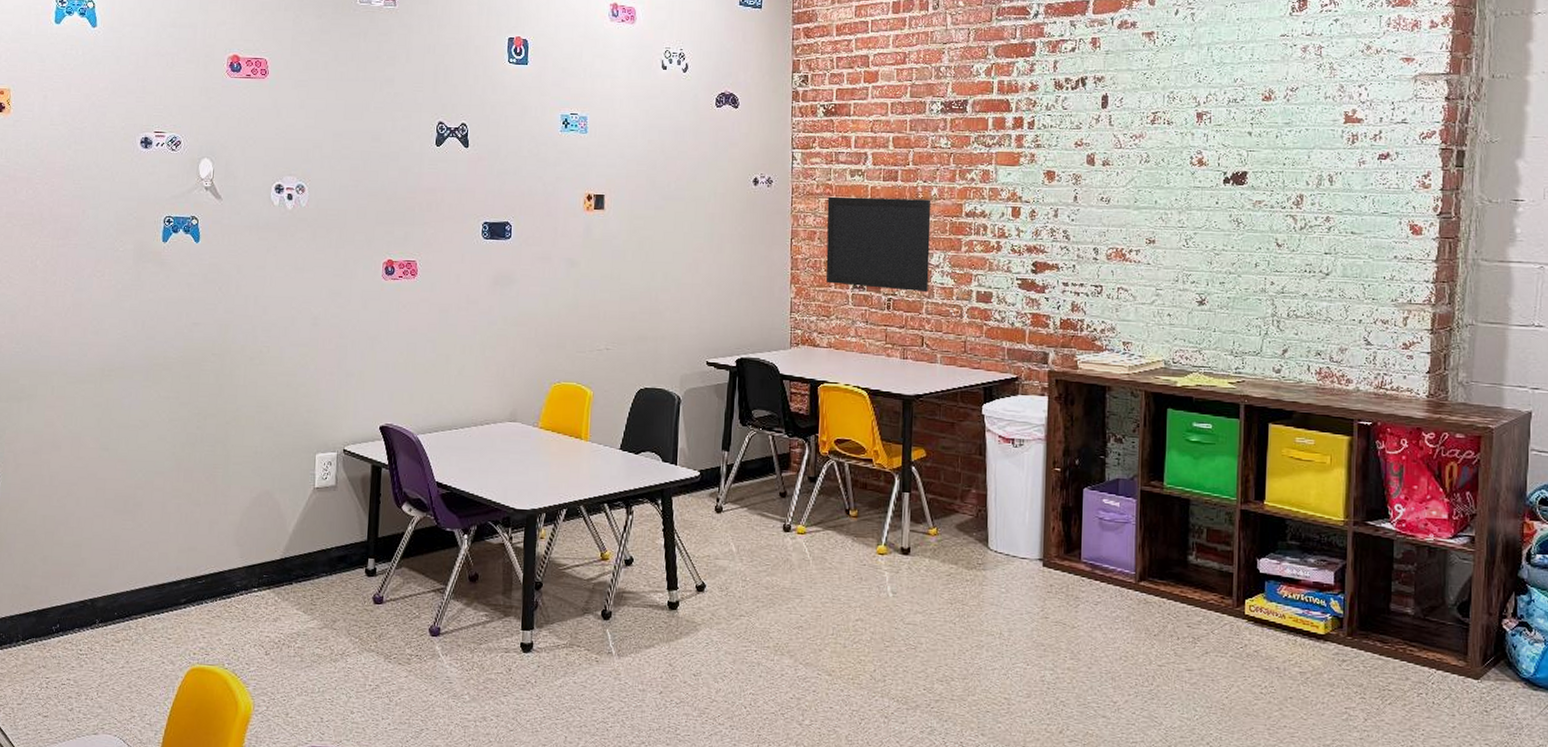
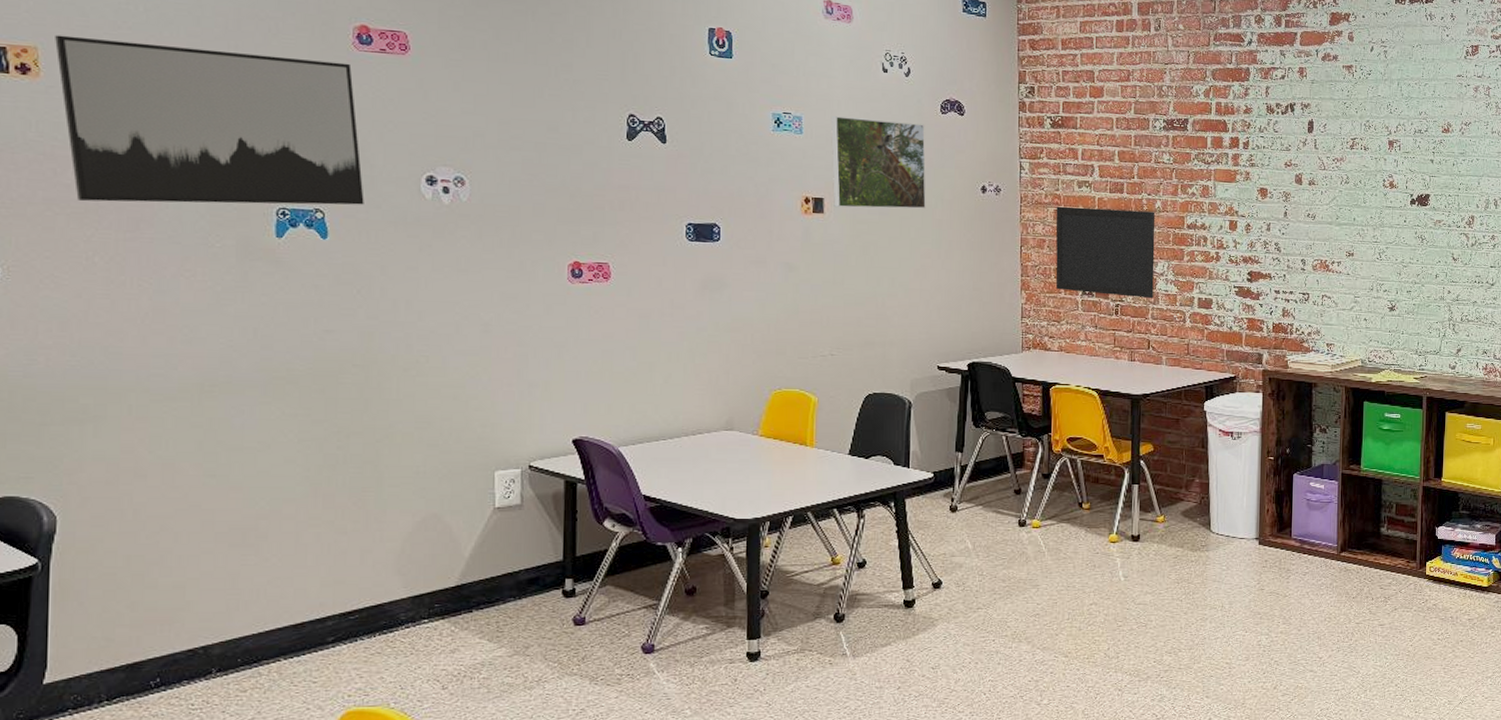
wall art: none [22,78,228,215] -> present [55,35,364,205]
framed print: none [613,115,701,204] -> present [831,116,926,209]

